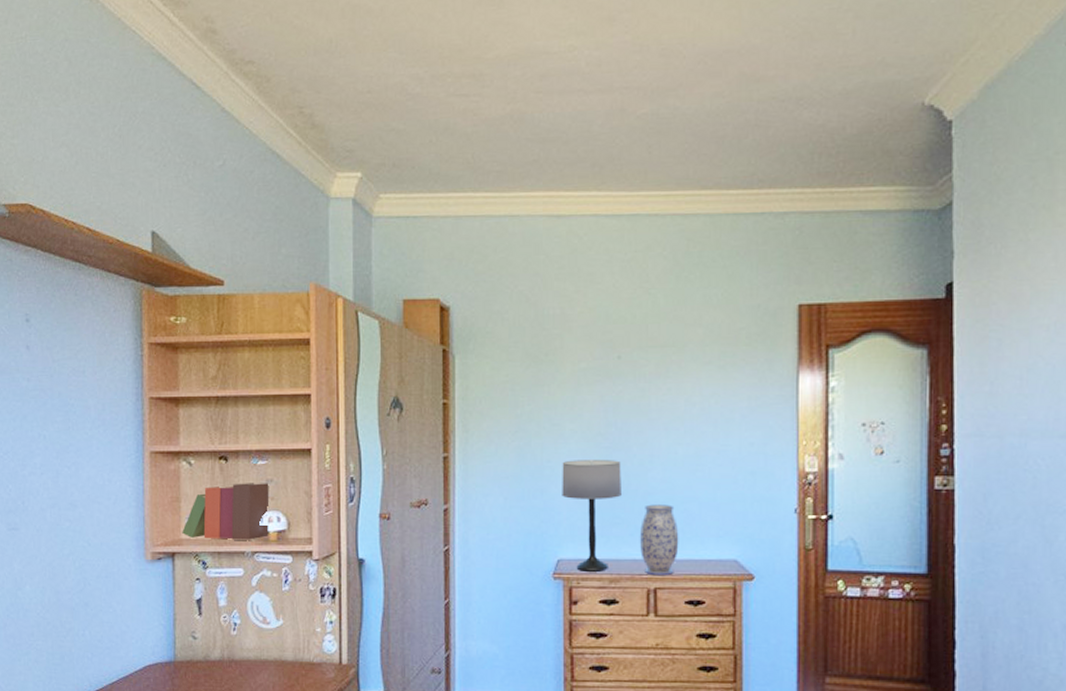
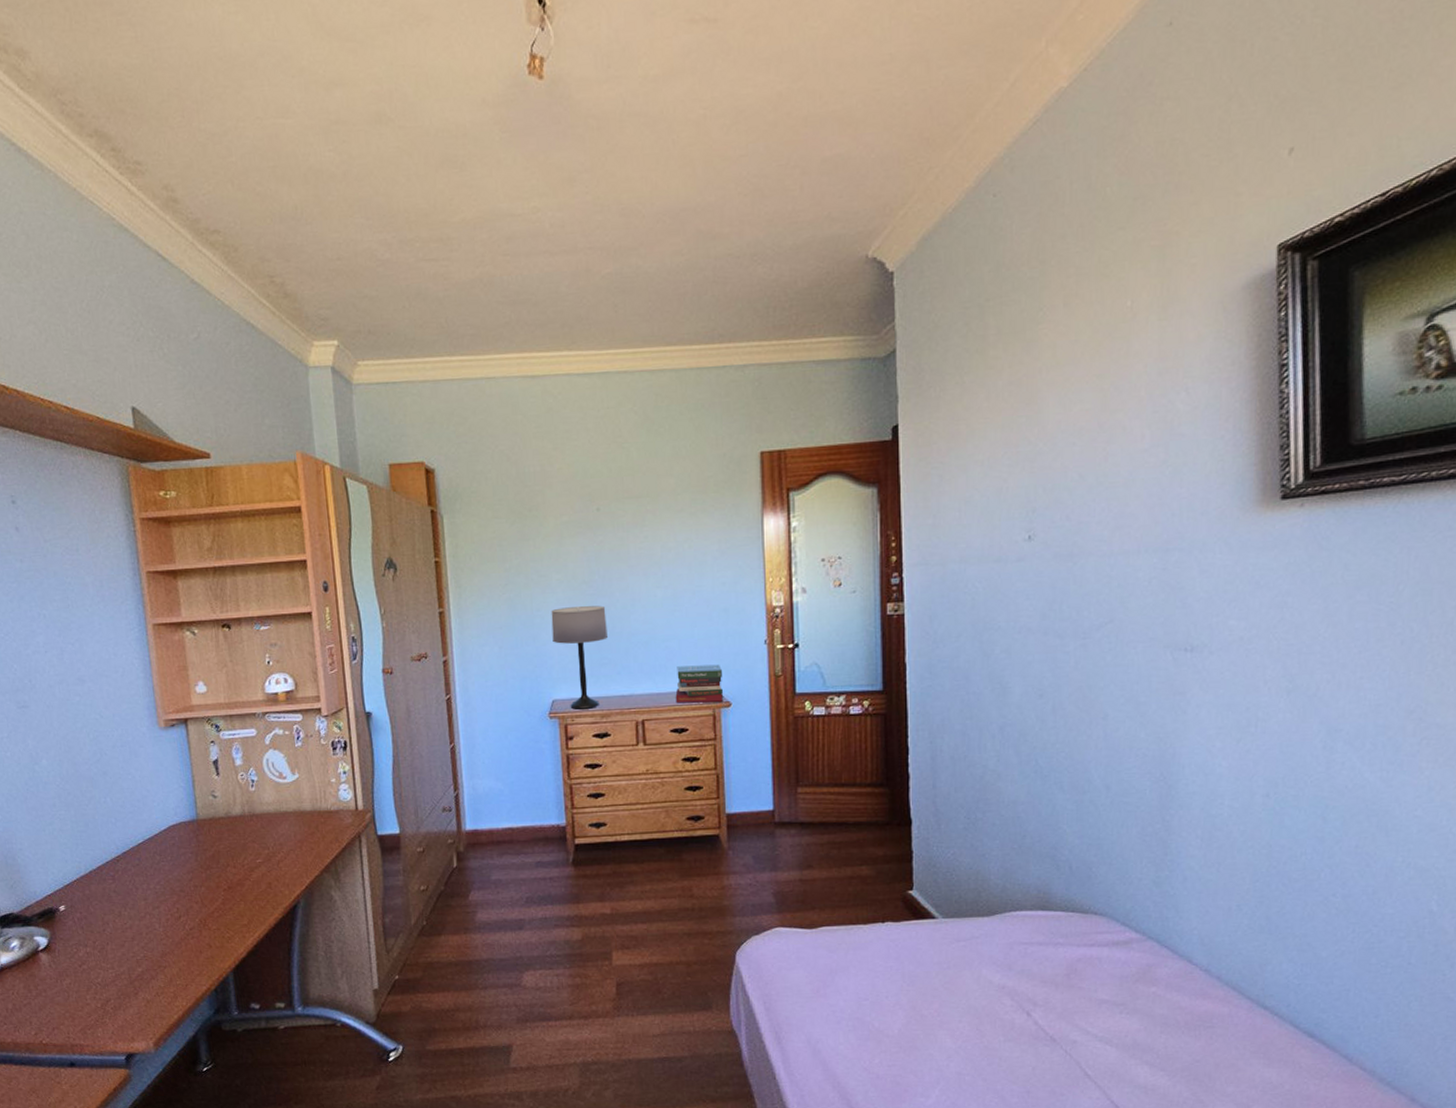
books: present [182,483,270,540] -> none [192,647,278,705]
vase: present [639,504,679,576] -> none [625,643,663,709]
books: none [692,531,745,575] -> present [675,664,723,704]

